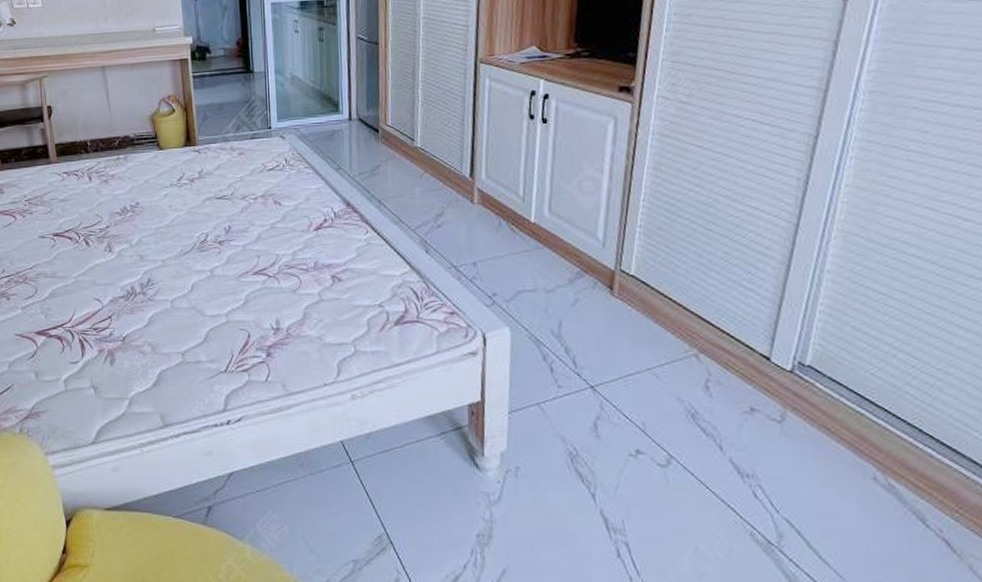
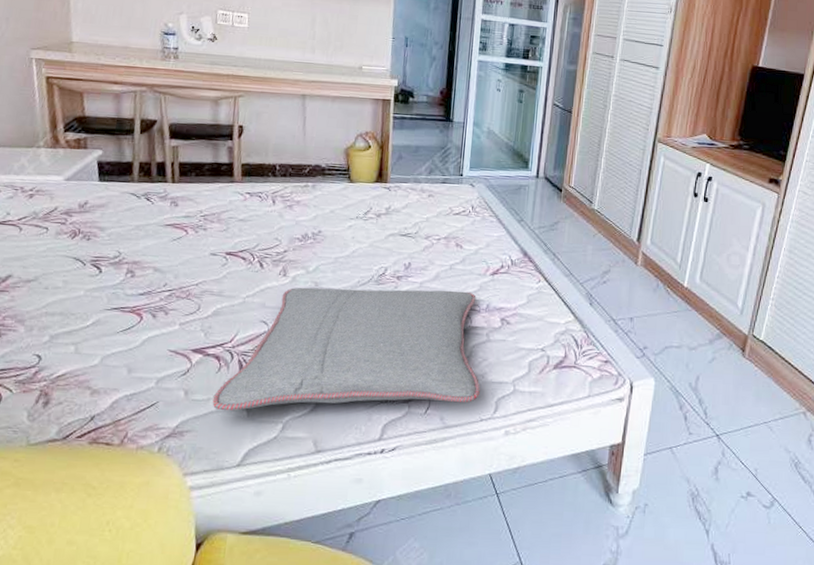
pillow: none [61,250,319,390] -> present [212,287,480,411]

